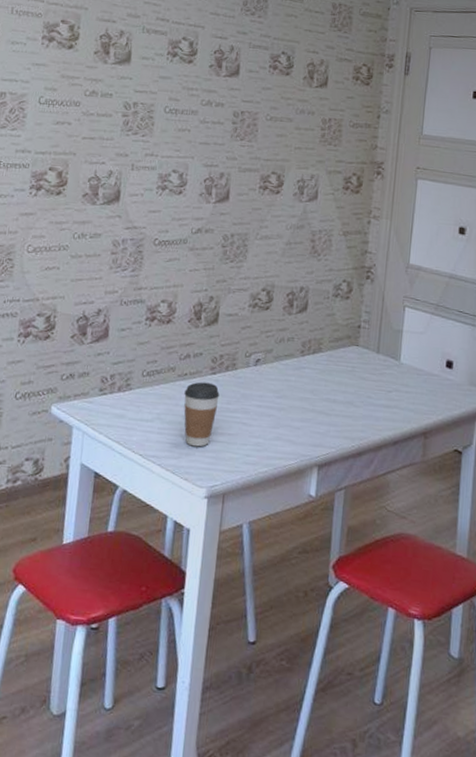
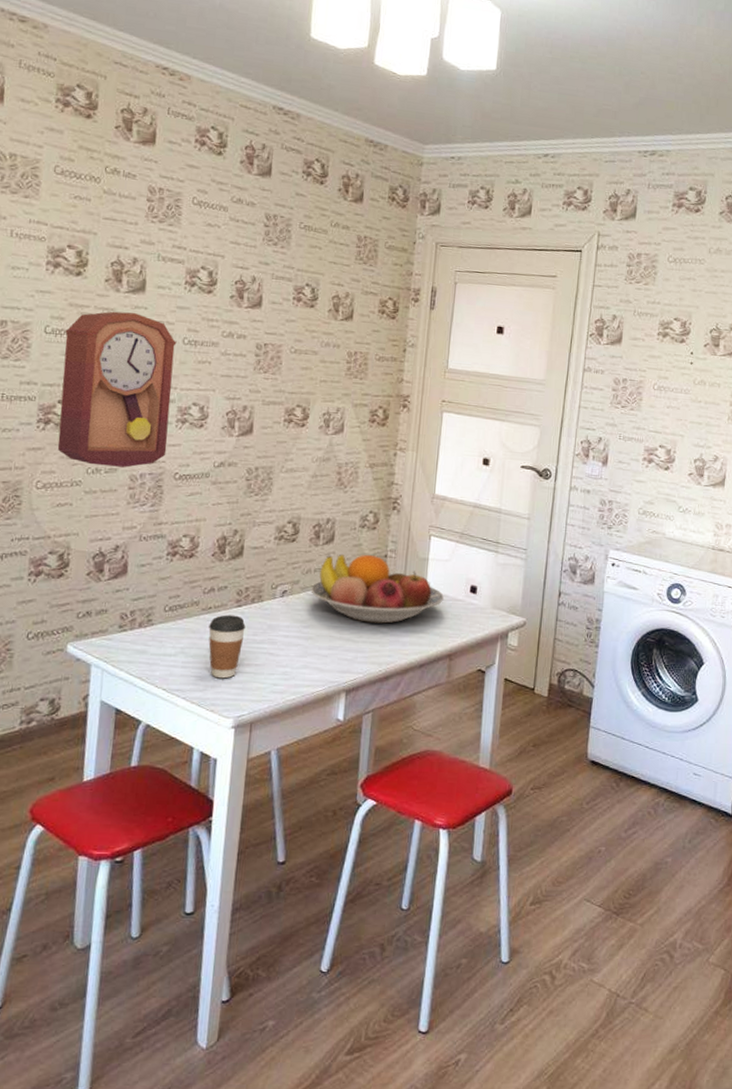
pendulum clock: none [47,82,159,233] -> present [57,311,177,468]
fruit bowl: none [284,324,419,397] -> present [311,554,444,624]

